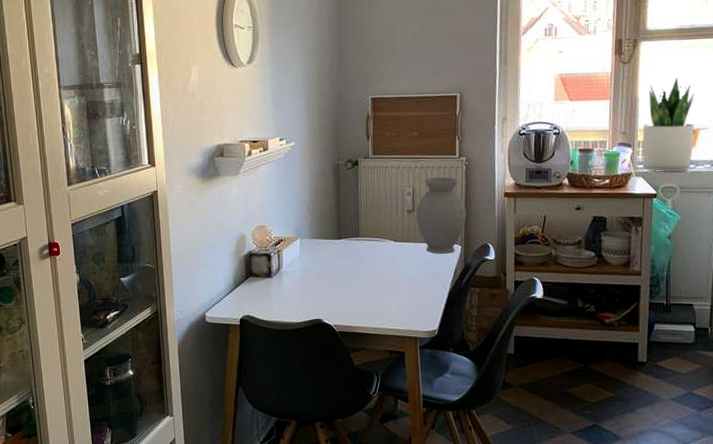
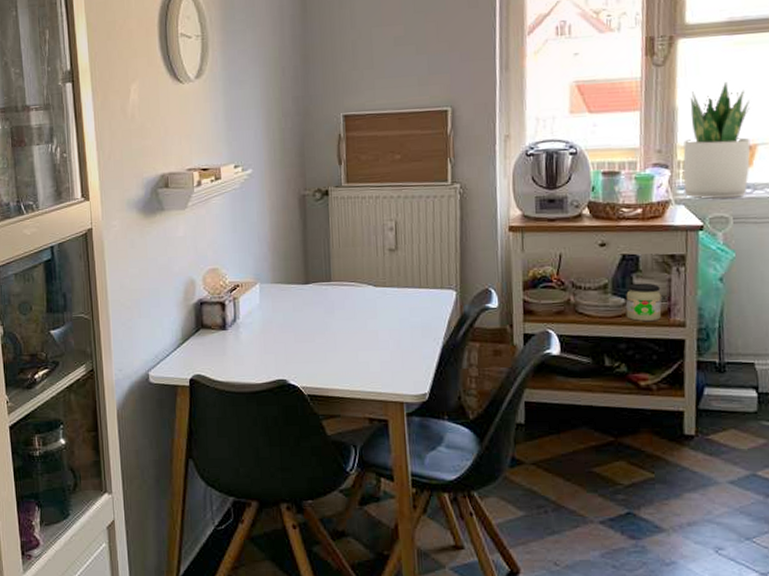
vase: present [416,176,466,254] -> none [399,207,462,301]
jar: none [595,239,623,272] -> present [625,283,662,322]

